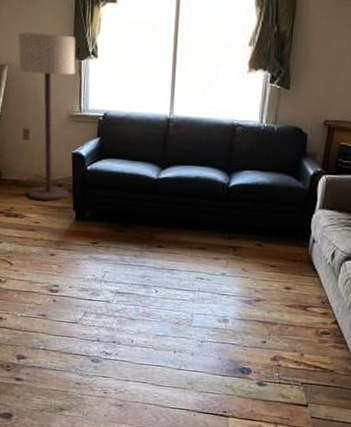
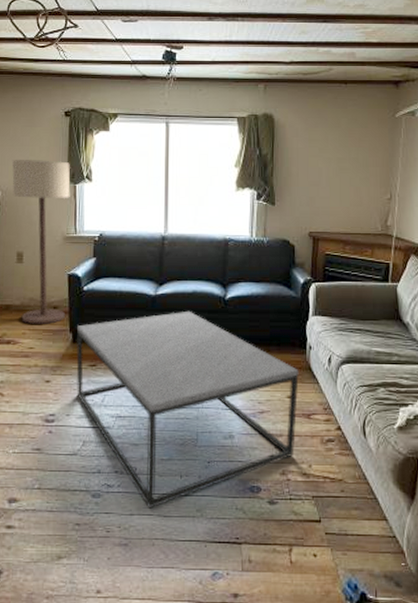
coffee table: none [78,196,300,377] -> present [76,310,299,509]

